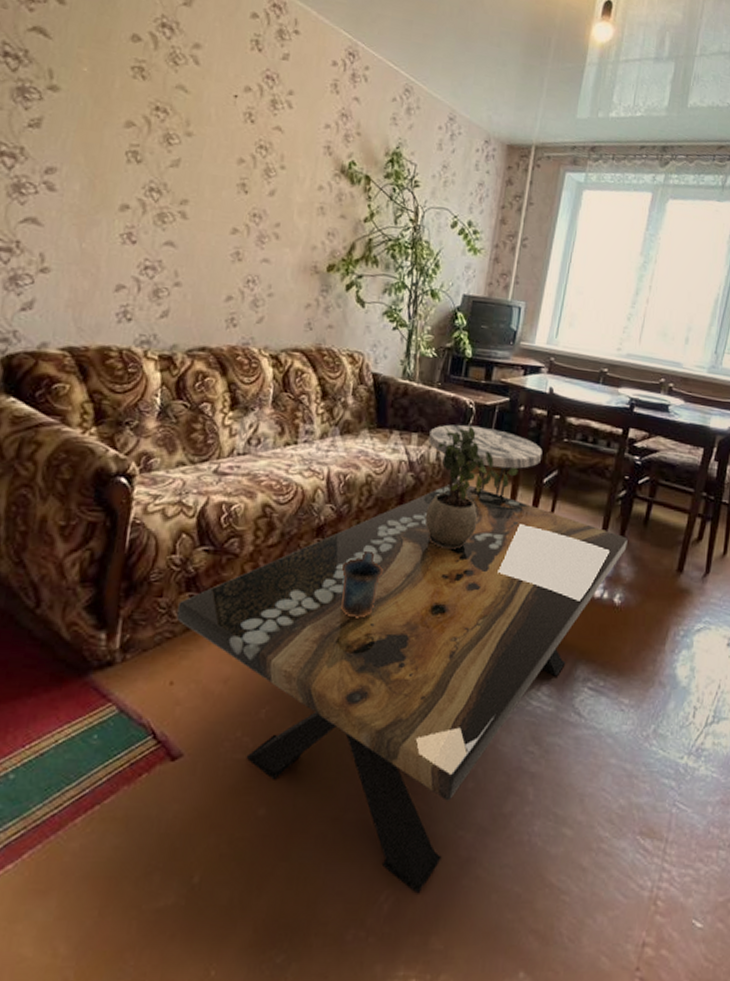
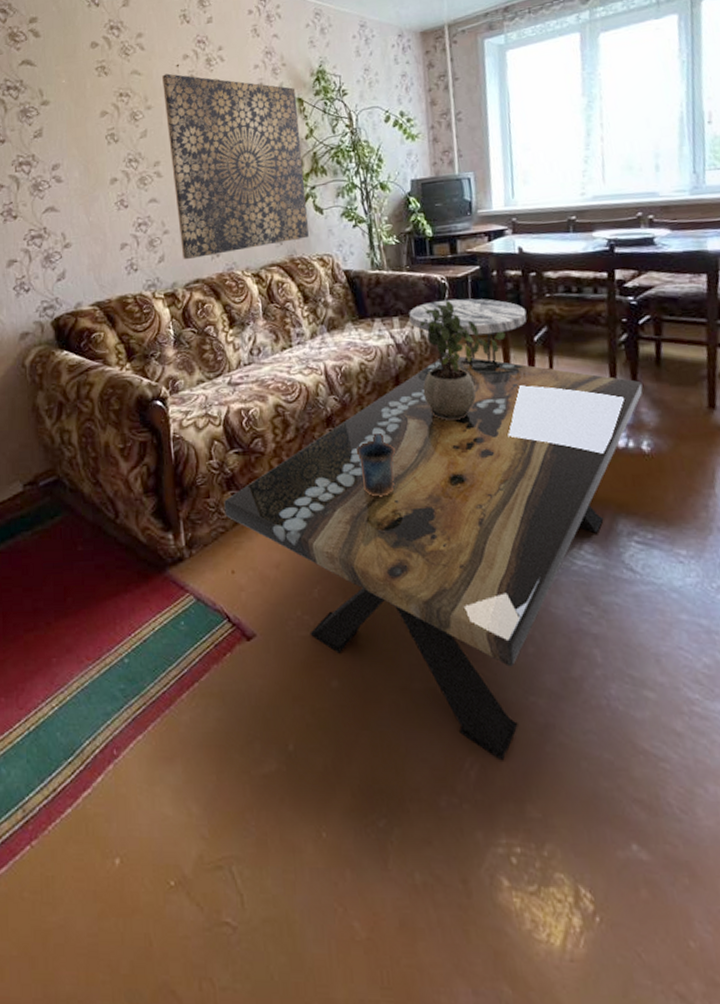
wall art: none [192,101,365,330] -> present [162,73,309,260]

